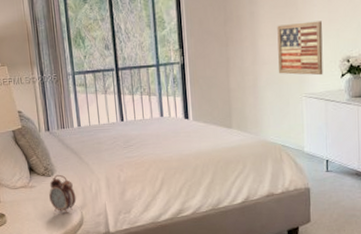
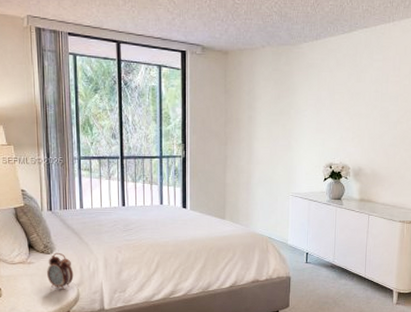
wall art: present [277,21,323,76] -> none [271,130,310,178]

